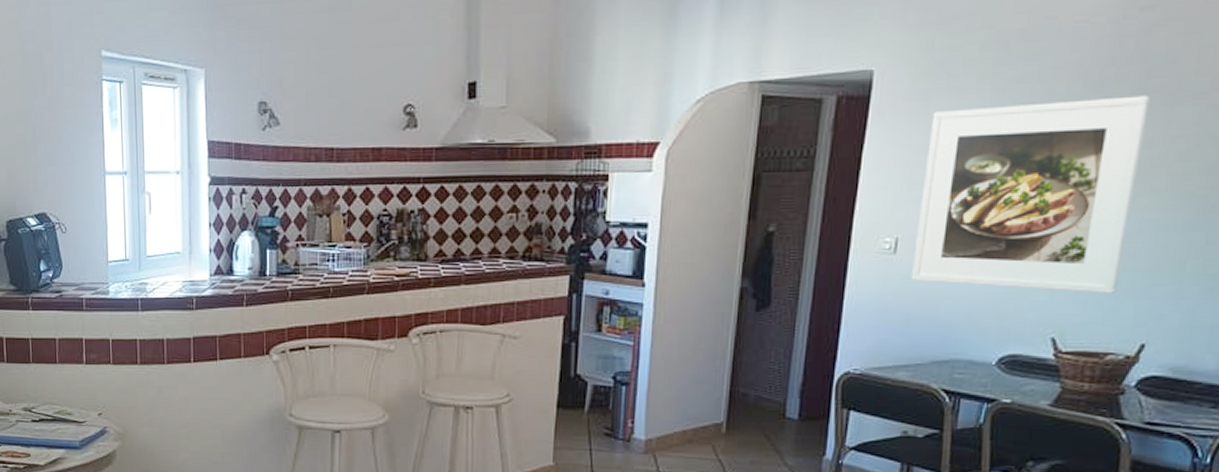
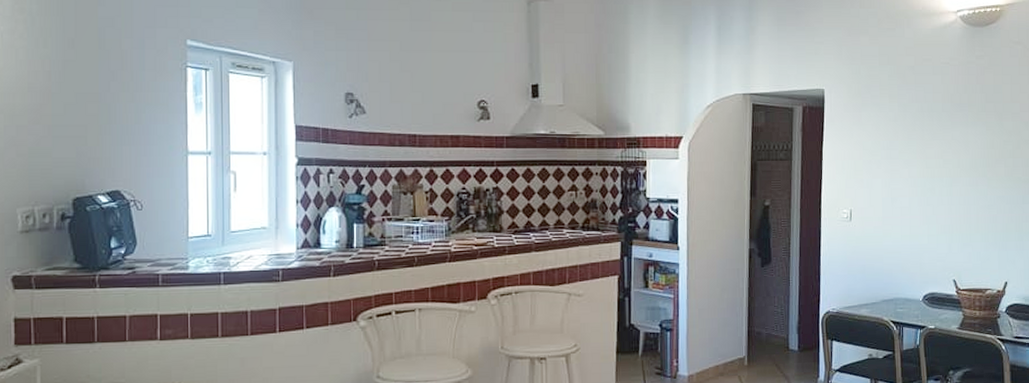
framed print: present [910,95,1150,293] -> none [862,113,989,247]

